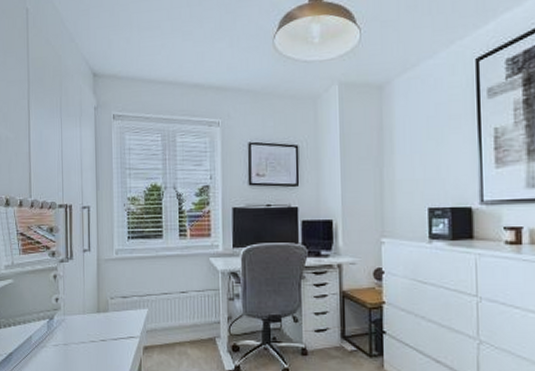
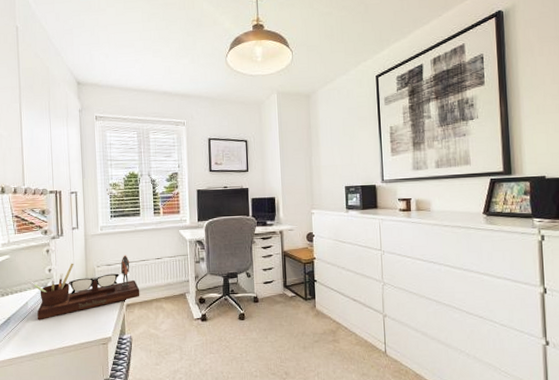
desk organizer: none [33,286,160,359] -> present [29,255,140,321]

